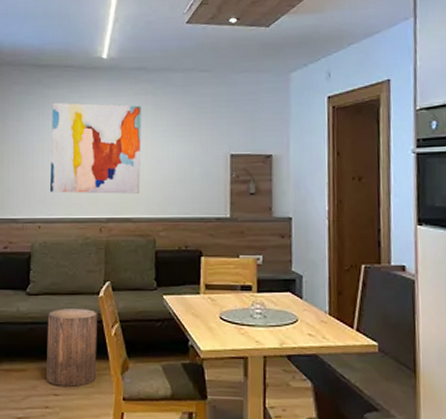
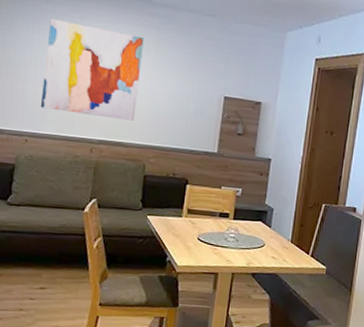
stool: present [45,307,97,387] -> none [22,220,80,292]

